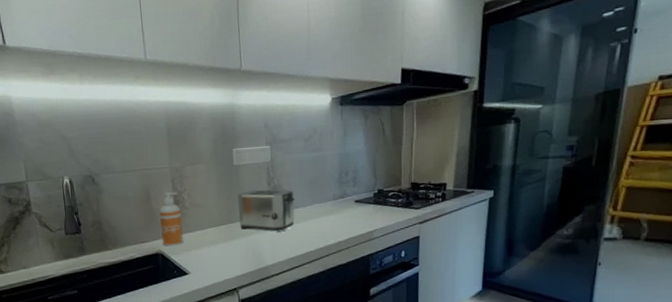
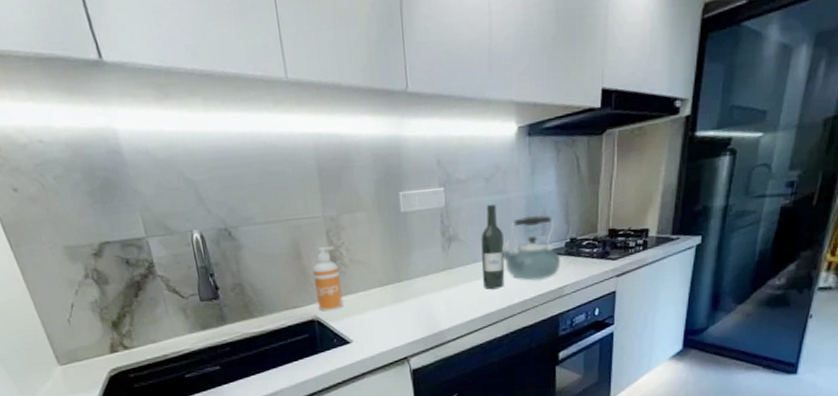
toaster: present [237,189,295,232] -> none [405,240,474,291]
wine bottle: none [301,159,322,232] -> present [481,203,505,290]
kettle: none [319,170,370,226] -> present [502,215,561,282]

